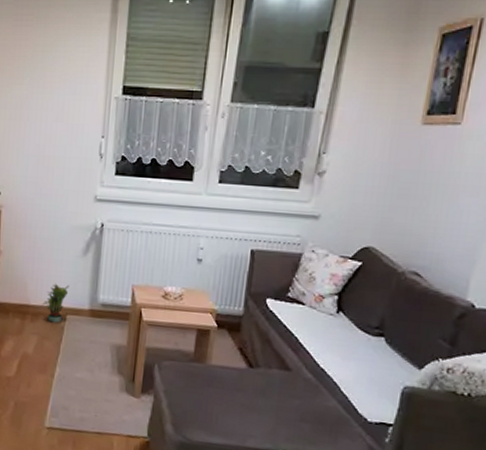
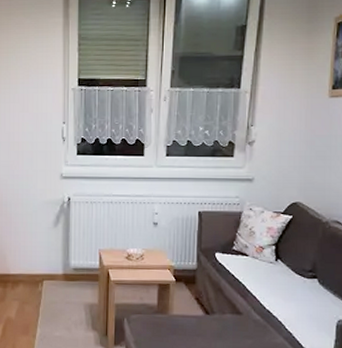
potted plant: present [42,283,69,323] -> none [21,253,44,288]

